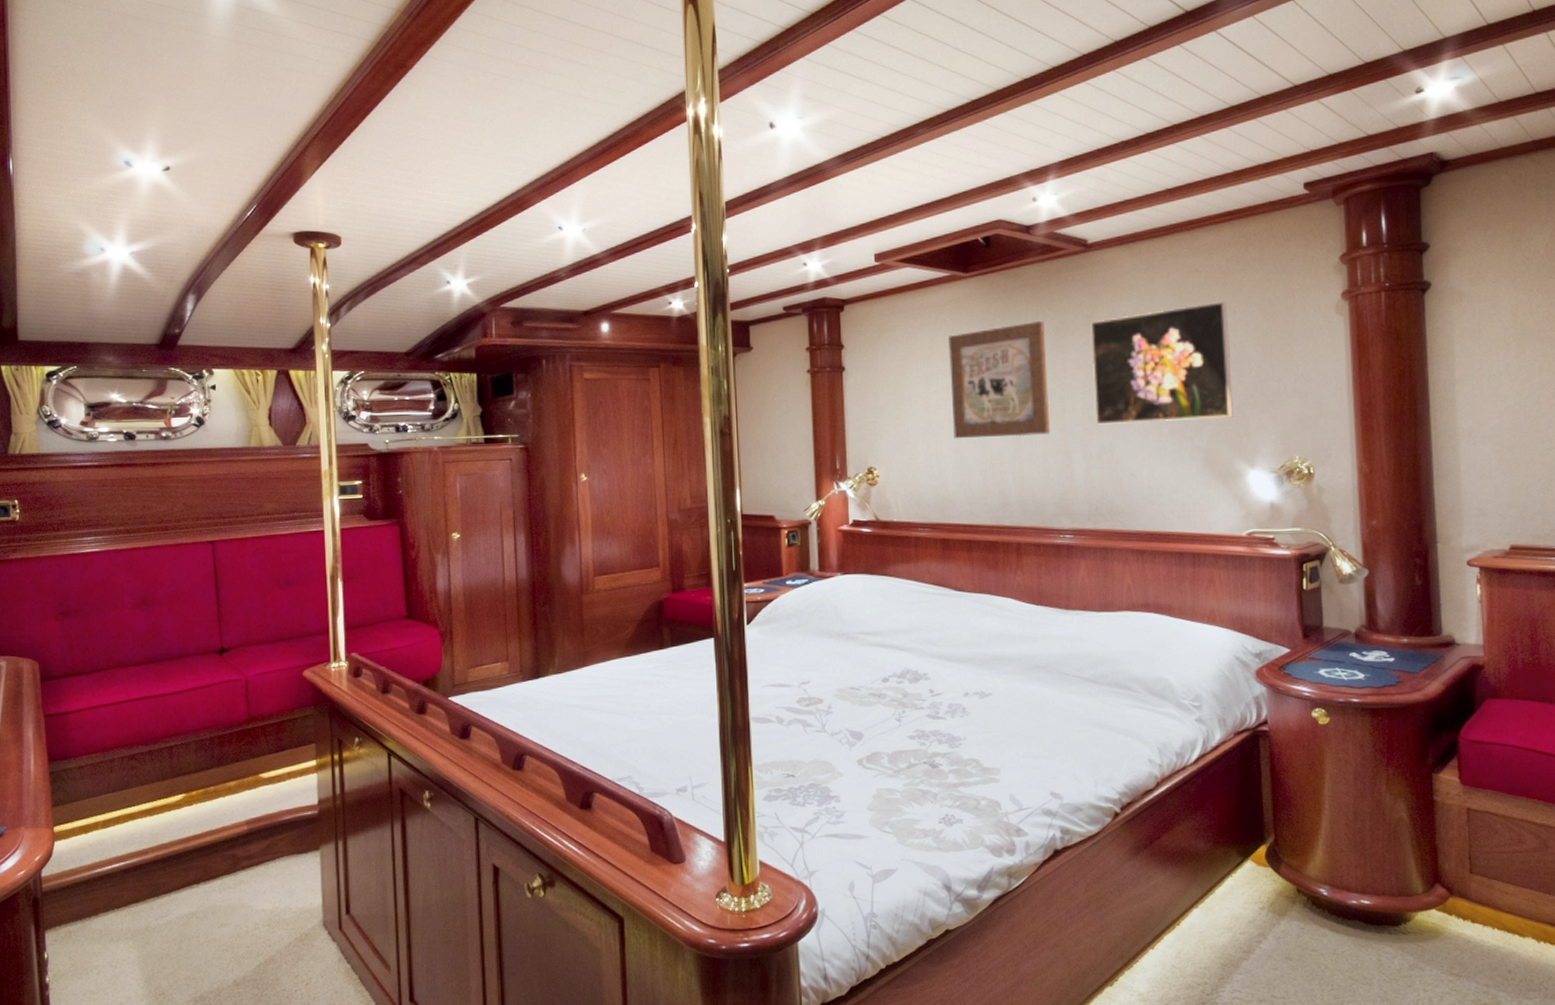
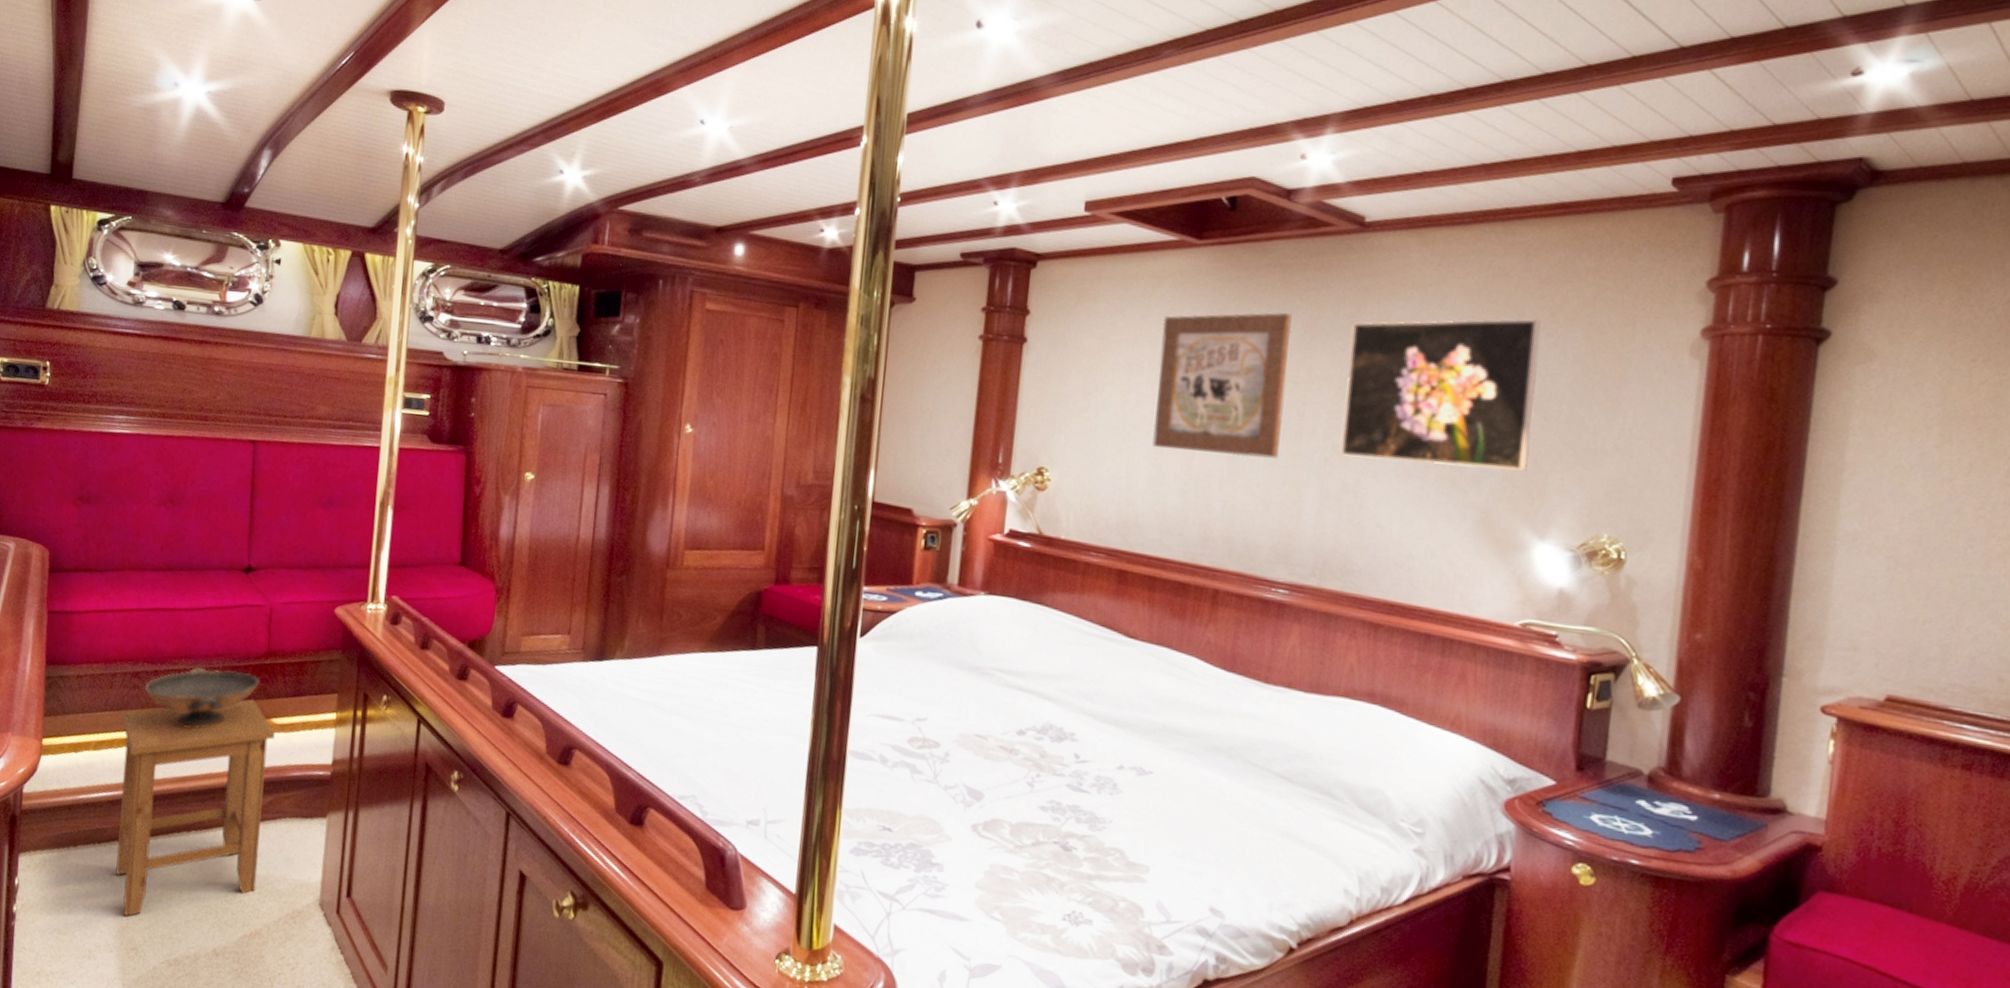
stool: none [124,760,265,968] -> present [116,699,275,917]
decorative bowl: none [141,739,245,795] -> present [144,666,260,728]

